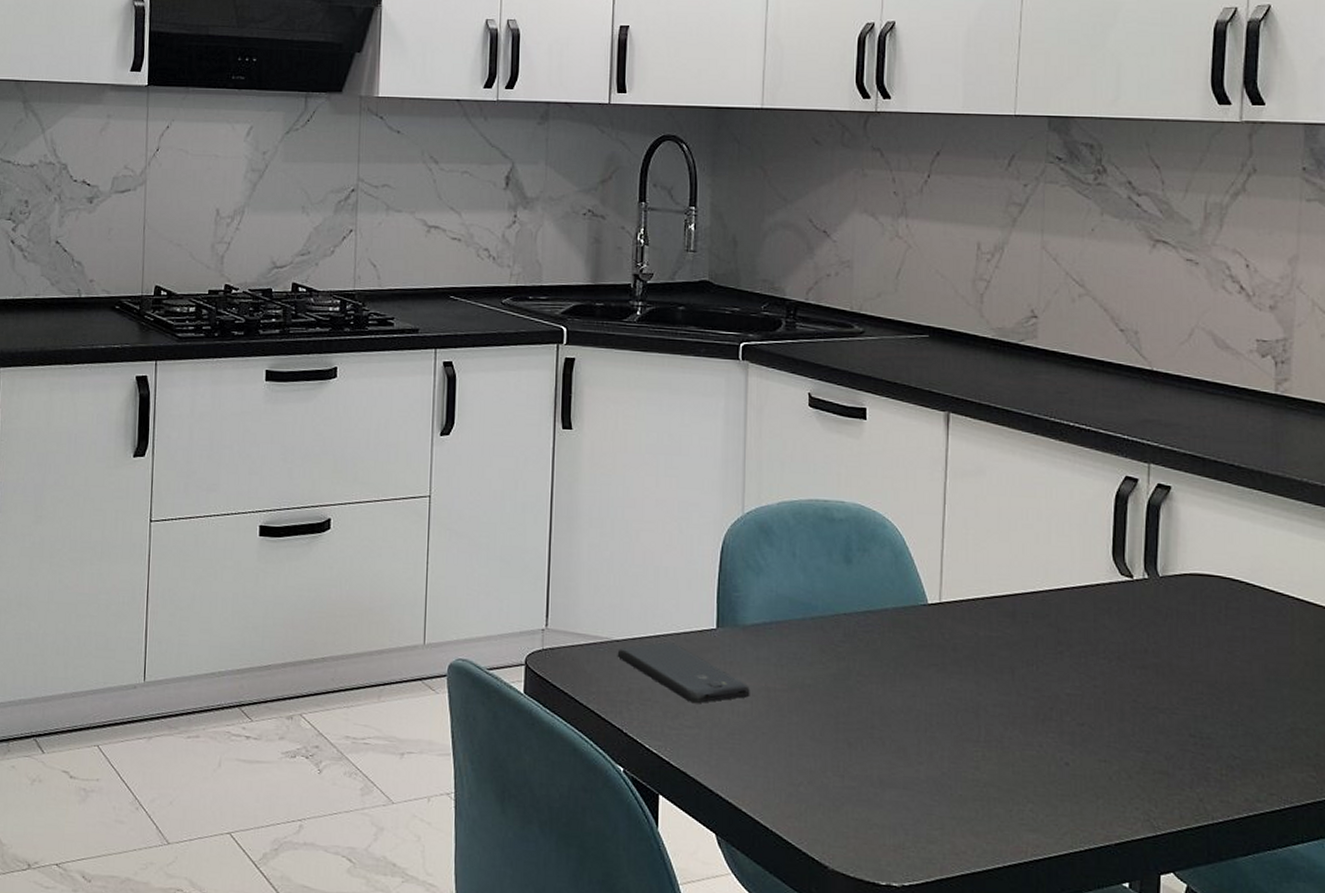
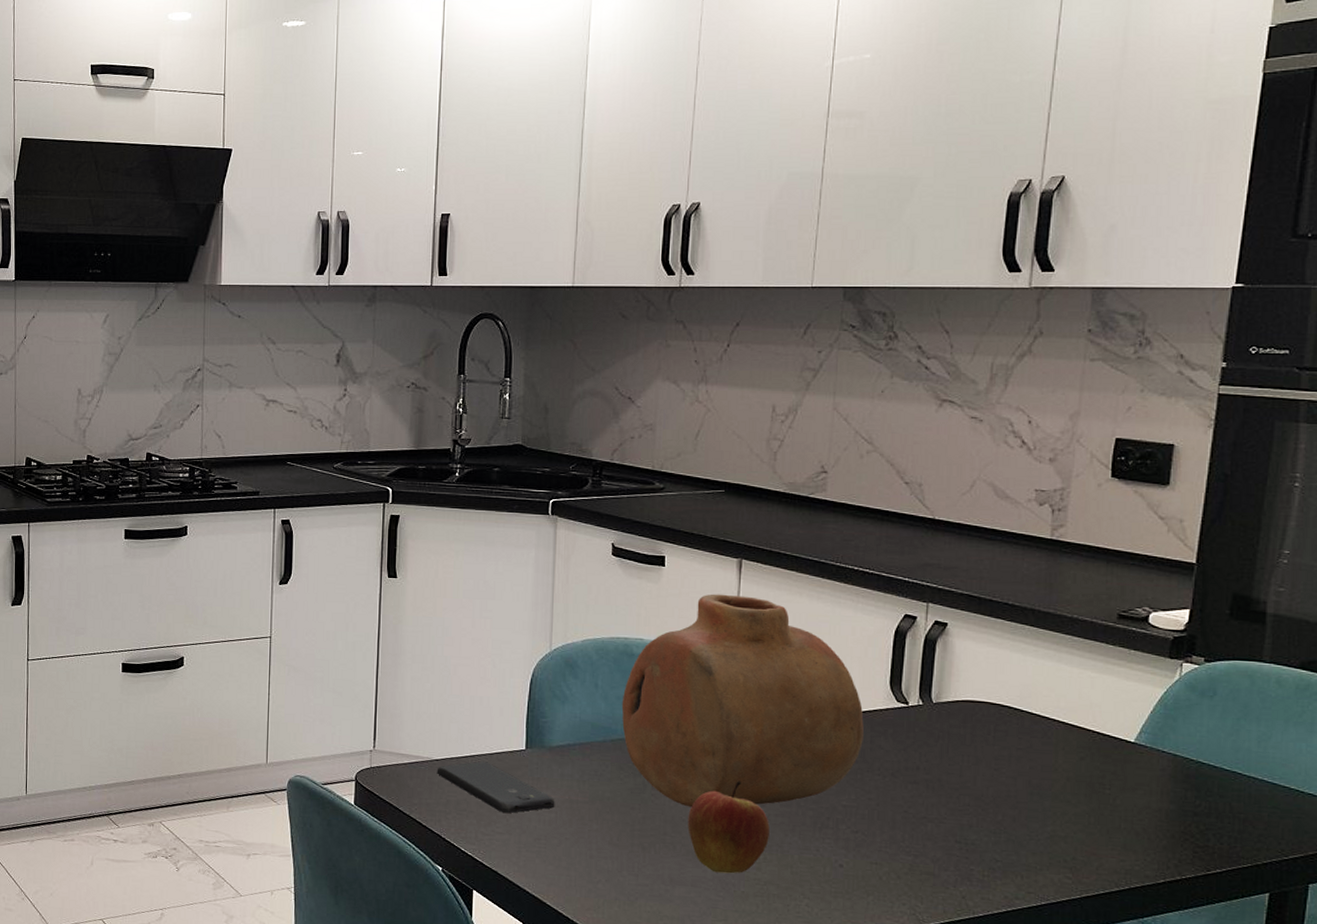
vase: none [822,451,1086,696] -> present [621,594,864,807]
apple: none [898,665,988,774] -> present [687,781,770,874]

